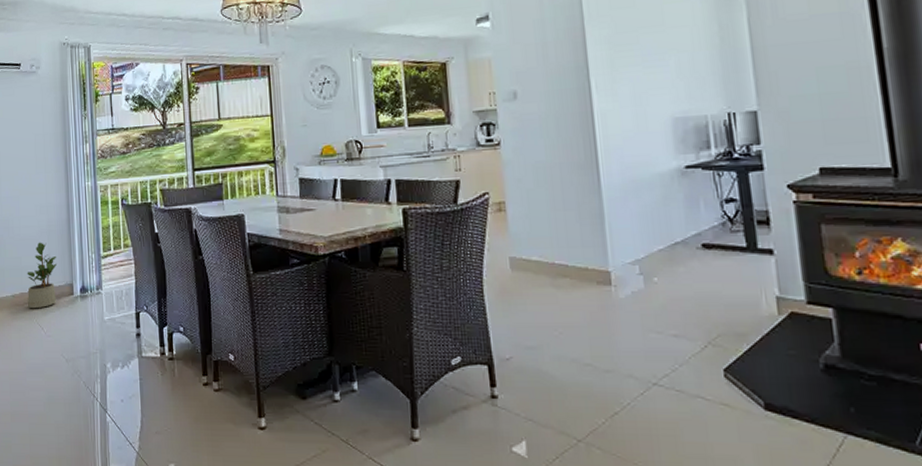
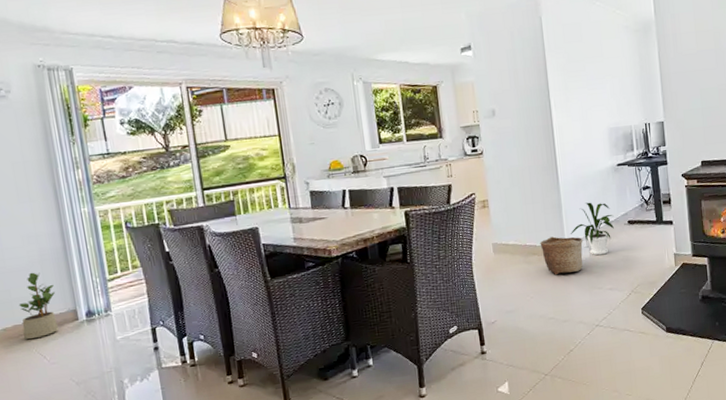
basket: none [573,256,635,308] -> present [540,236,583,276]
house plant: none [615,214,681,287] -> present [570,202,614,256]

